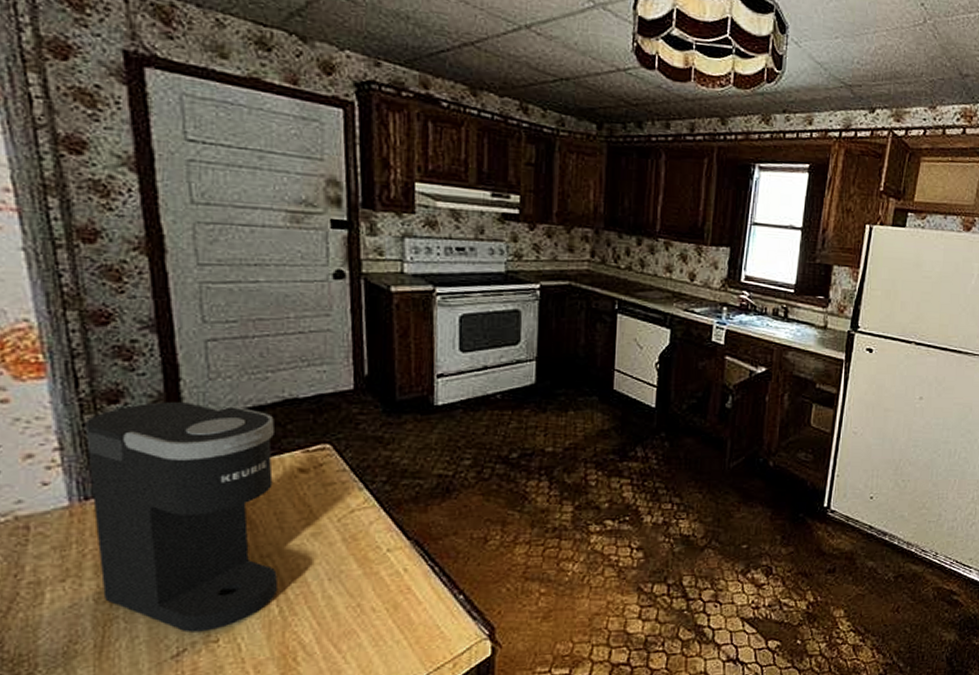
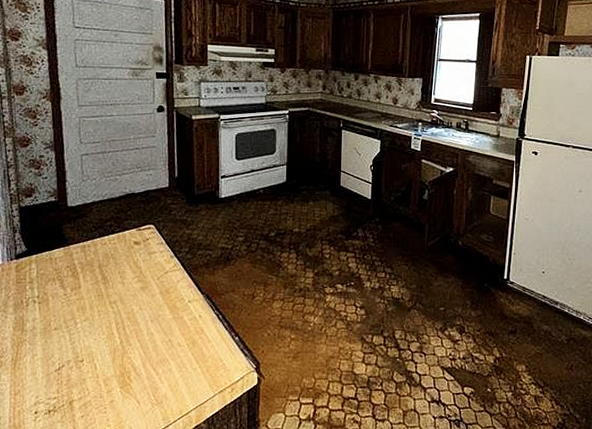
coffee maker: present [84,402,279,633] -> none [12,196,120,354]

